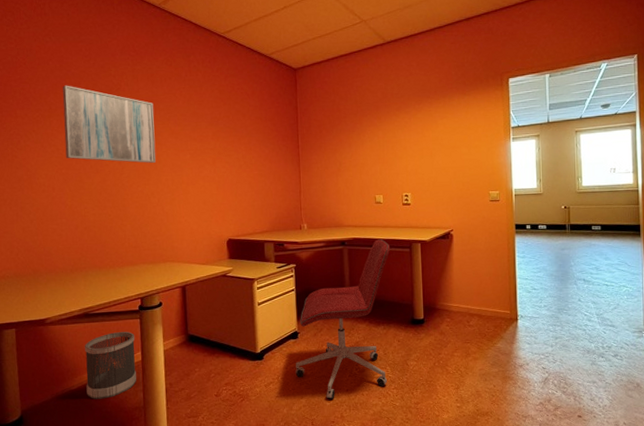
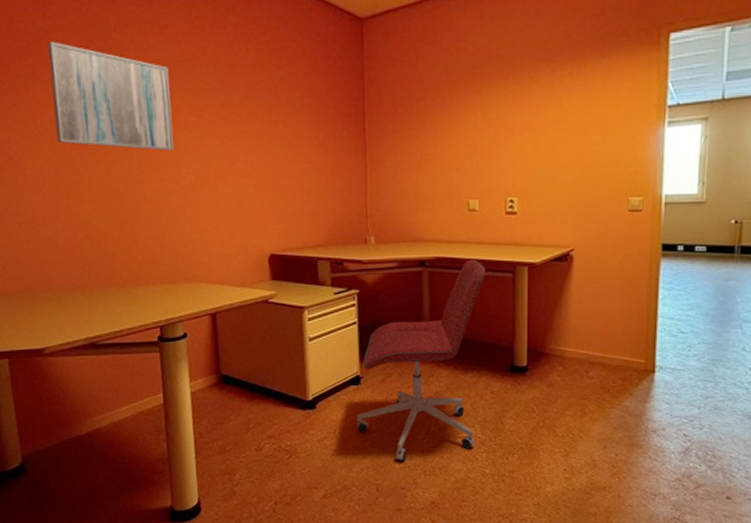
wastebasket: present [84,332,137,399] -> none [92,368,159,447]

